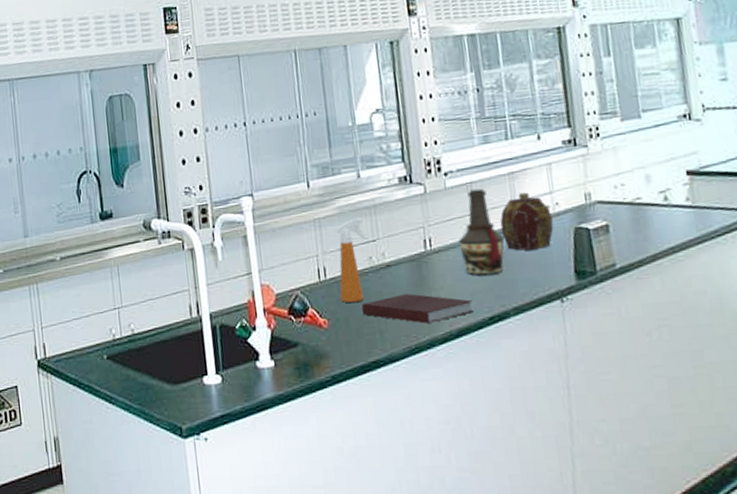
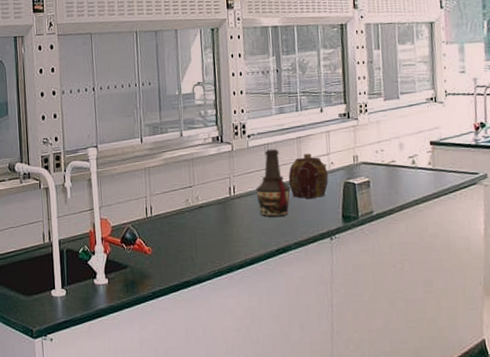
spray bottle: present [335,217,369,303] -> none [161,168,187,235]
notebook: present [361,293,473,324] -> none [178,229,264,253]

